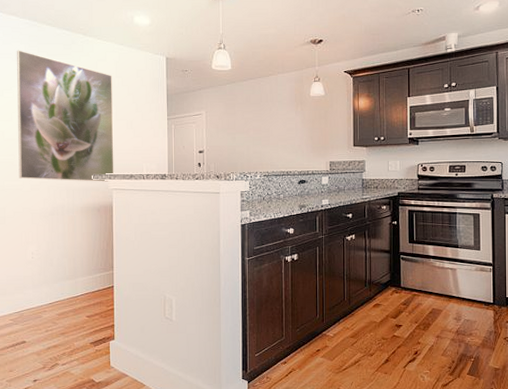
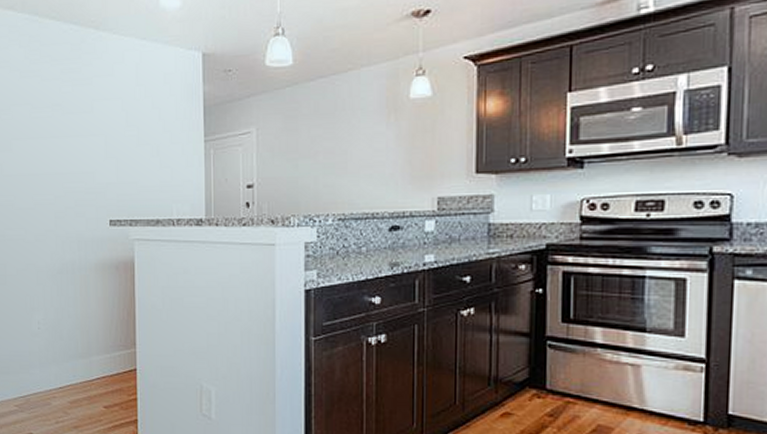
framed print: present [17,50,114,182] -> none [15,56,136,230]

